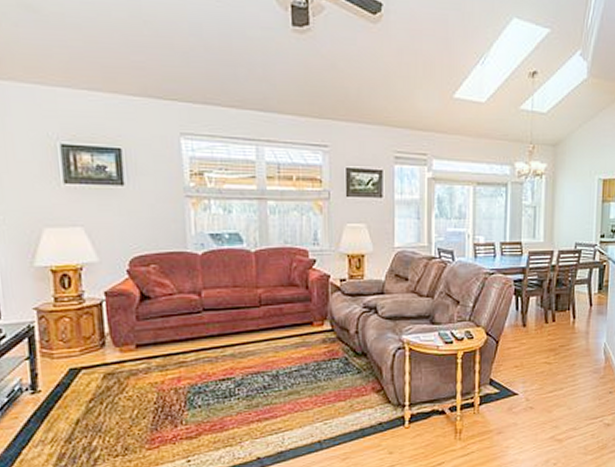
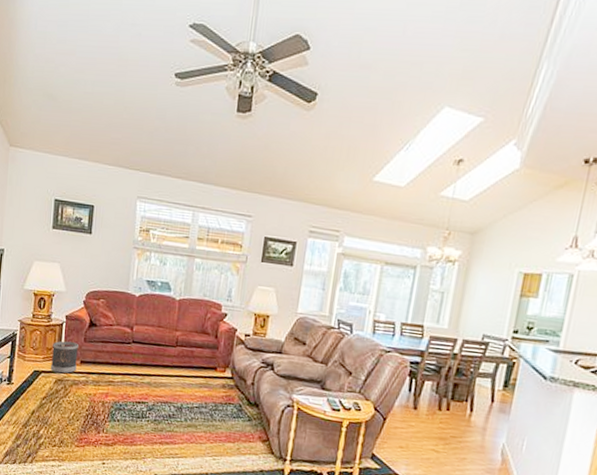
wastebasket: none [92,324,132,366] -> present [51,341,78,374]

